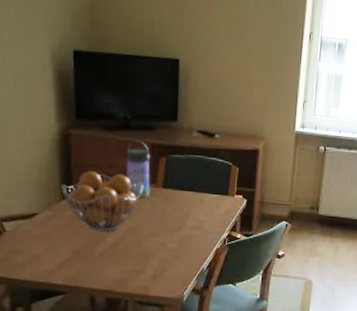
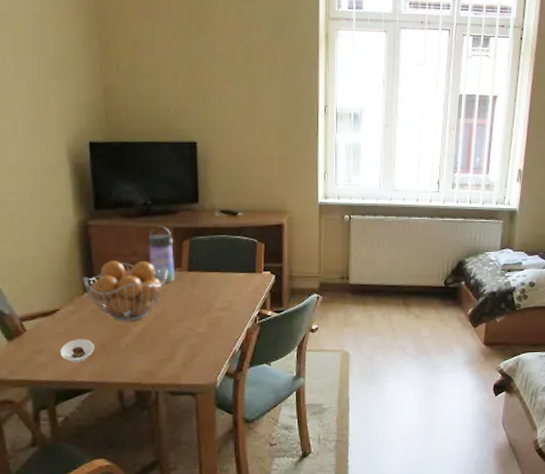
saucer: none [38,243,70,266] -> present [61,339,94,363]

